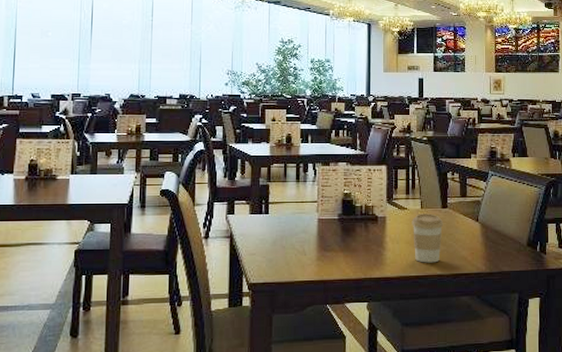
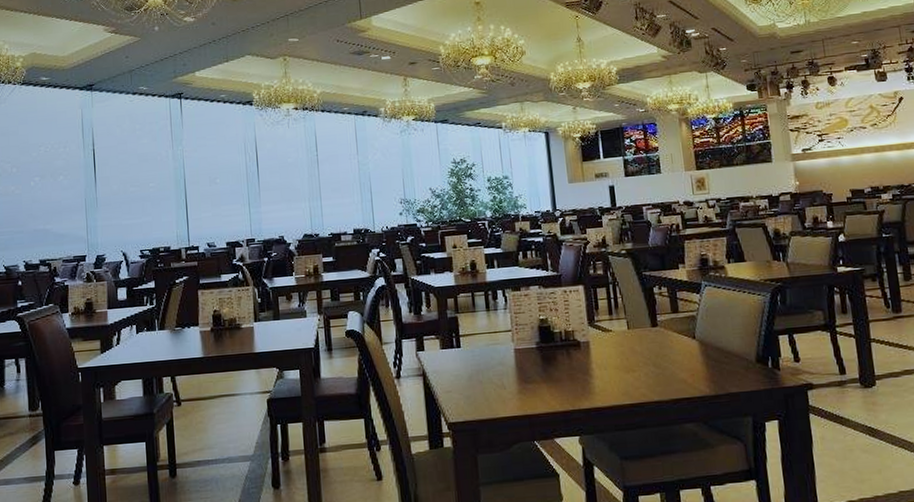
coffee cup: present [412,213,444,263] -> none [618,334,656,389]

